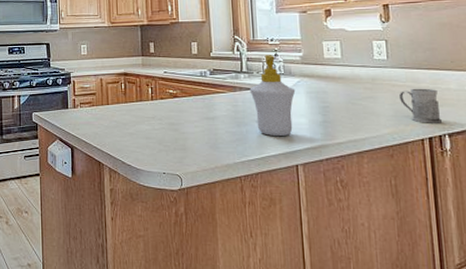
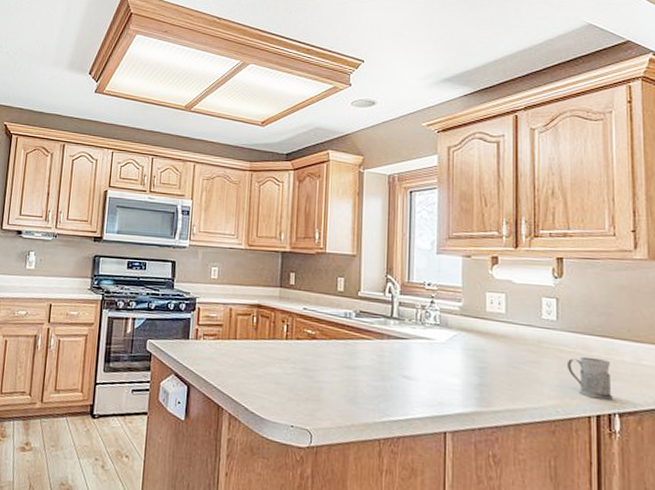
soap bottle: present [249,55,296,137] -> none [399,301,451,397]

